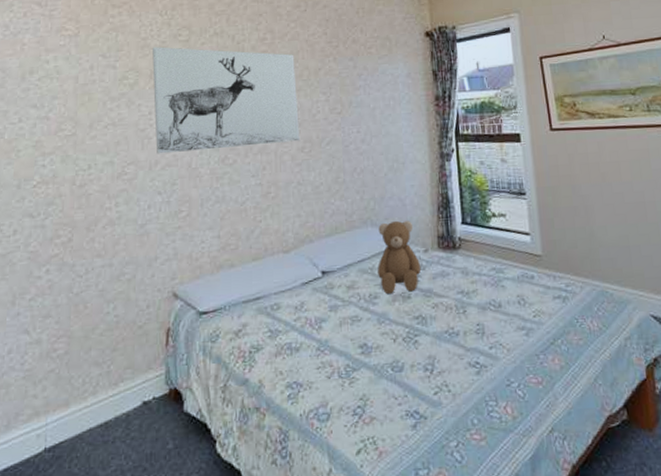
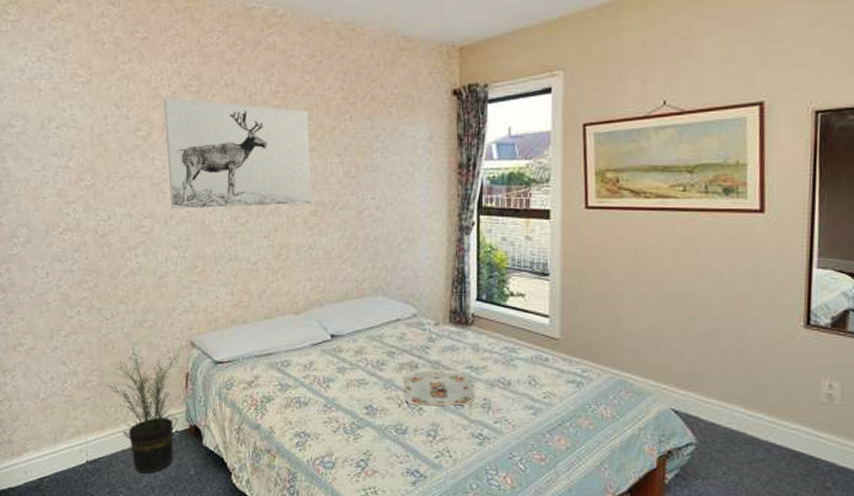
potted plant: none [68,300,165,455] -> present [101,347,183,474]
teddy bear: present [378,221,421,295] -> none [386,293,431,363]
serving tray: none [397,299,469,339] -> present [404,372,476,406]

